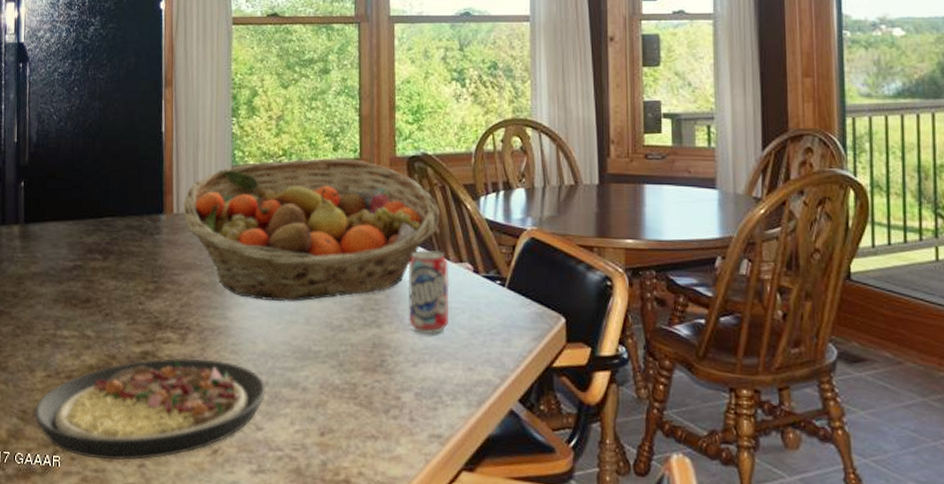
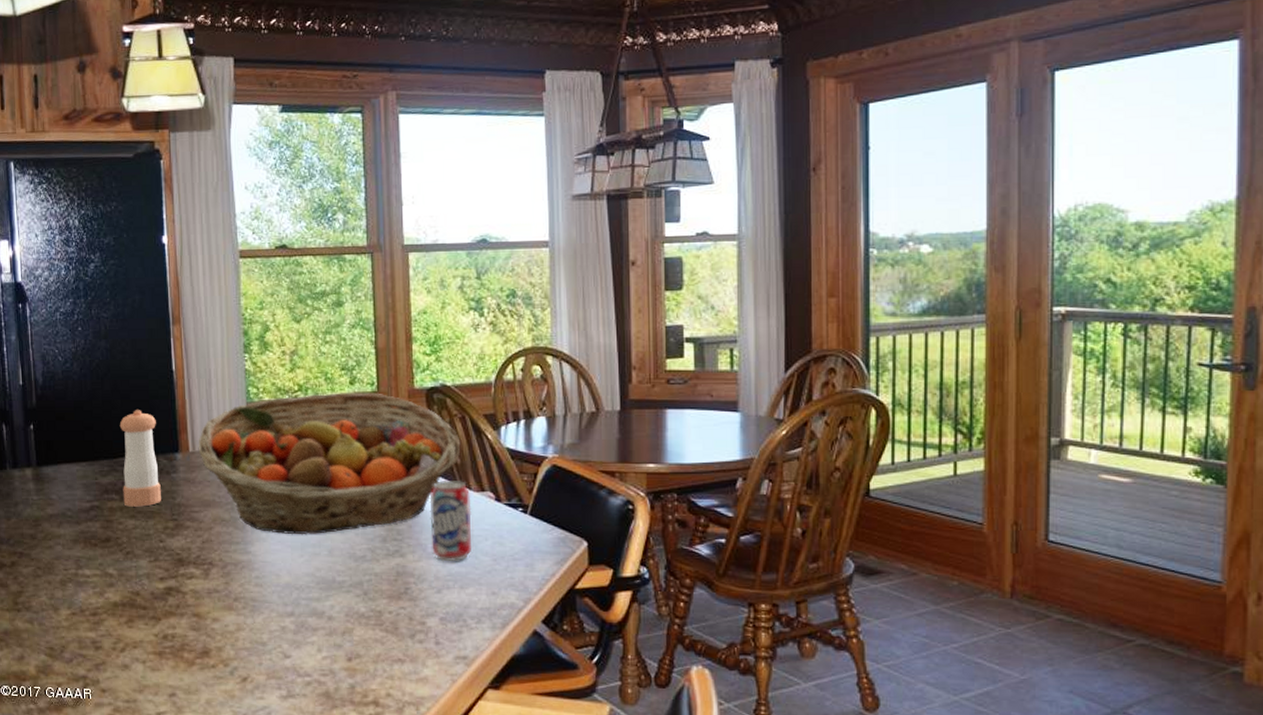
plate: present [35,357,266,461] -> none [62,592,292,691]
pepper shaker: none [106,170,144,268] -> present [119,410,161,507]

